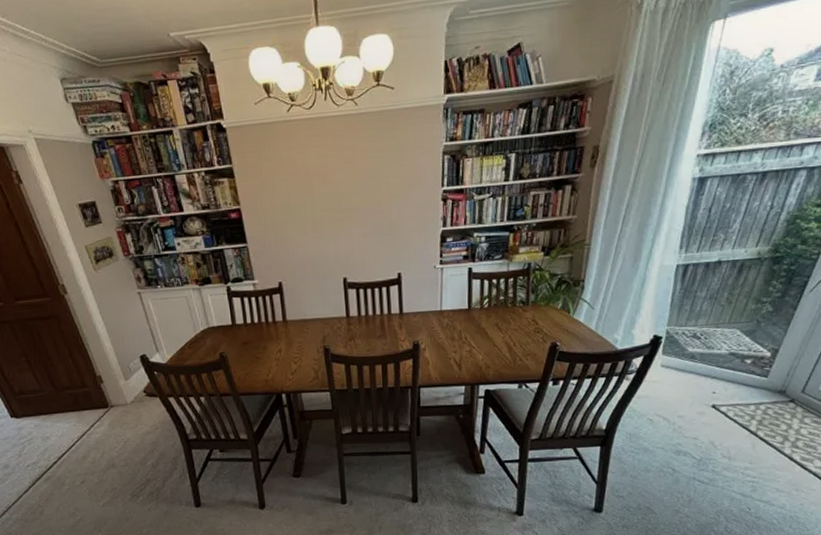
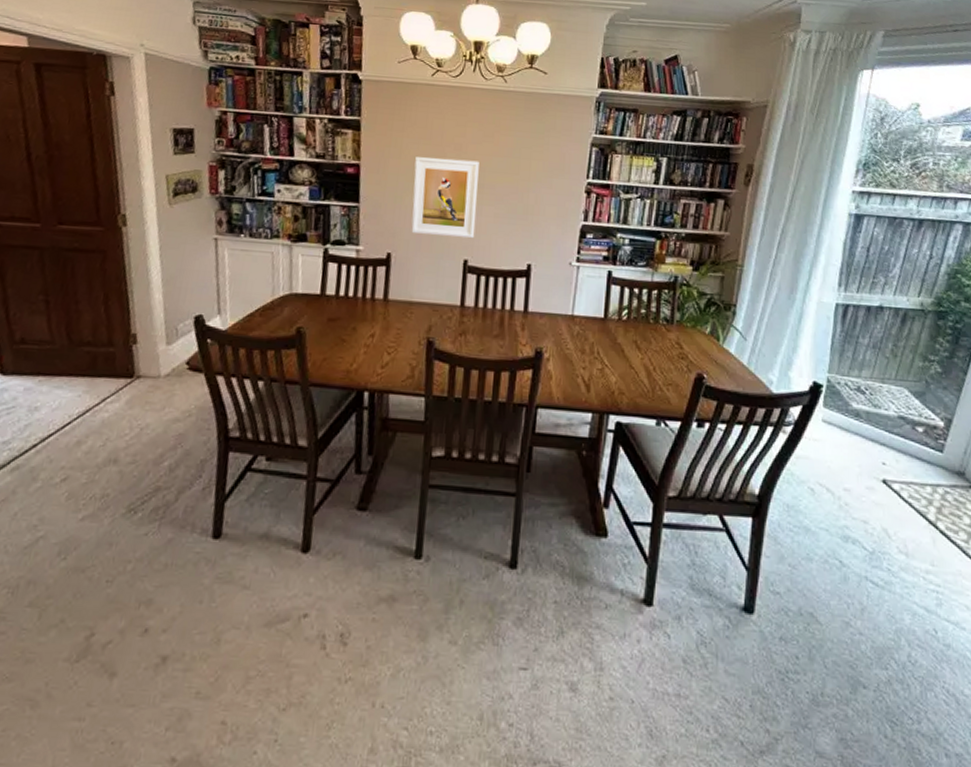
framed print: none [287,187,349,263] -> present [411,157,479,238]

